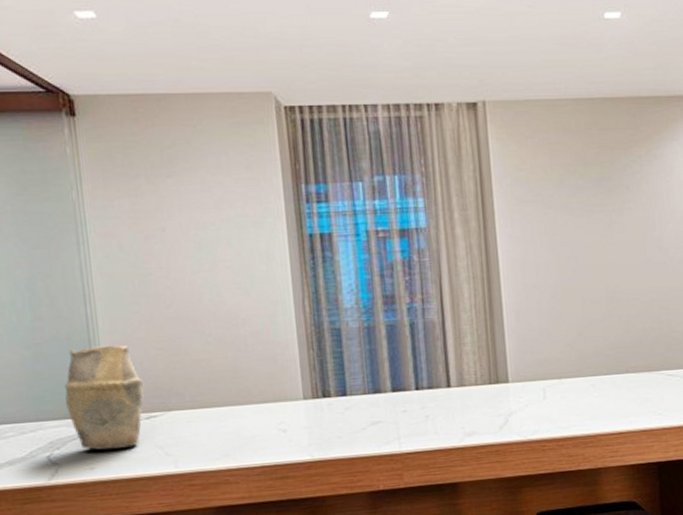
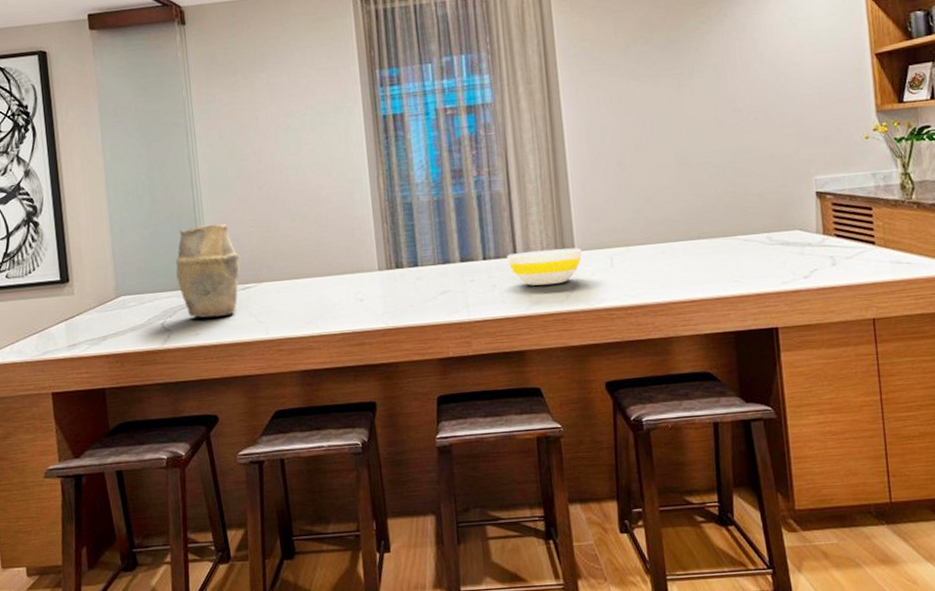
bowl: none [440,379,515,417] -> present [507,247,582,286]

